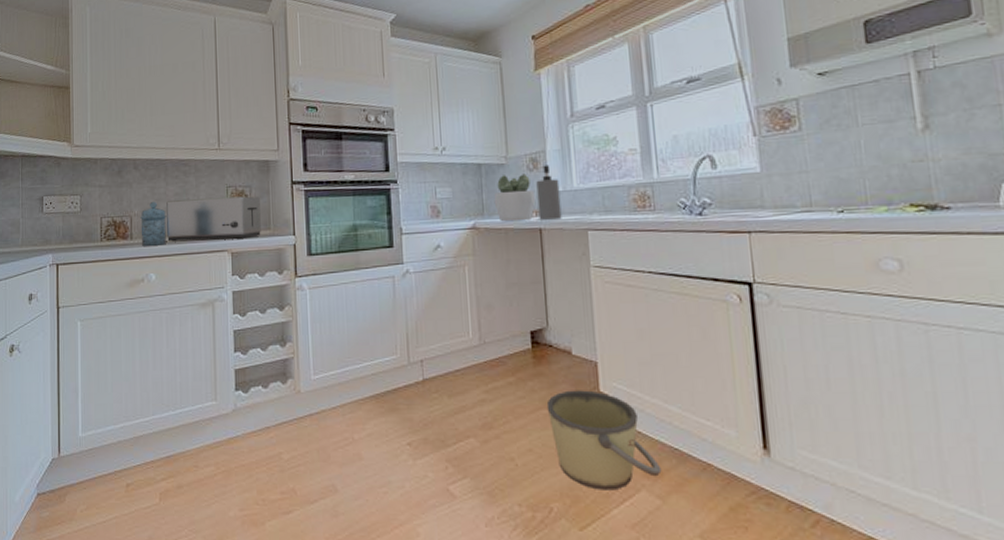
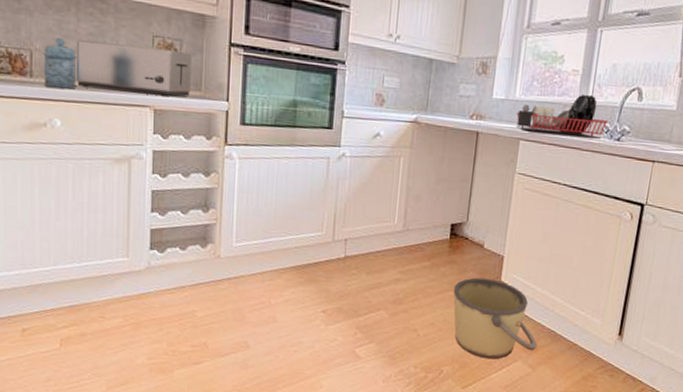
succulent plant: present [494,173,536,222] -> none [439,74,479,123]
soap dispenser: present [532,165,562,220] -> none [478,71,504,126]
dish rack: none [578,171,683,220] -> present [516,93,608,139]

